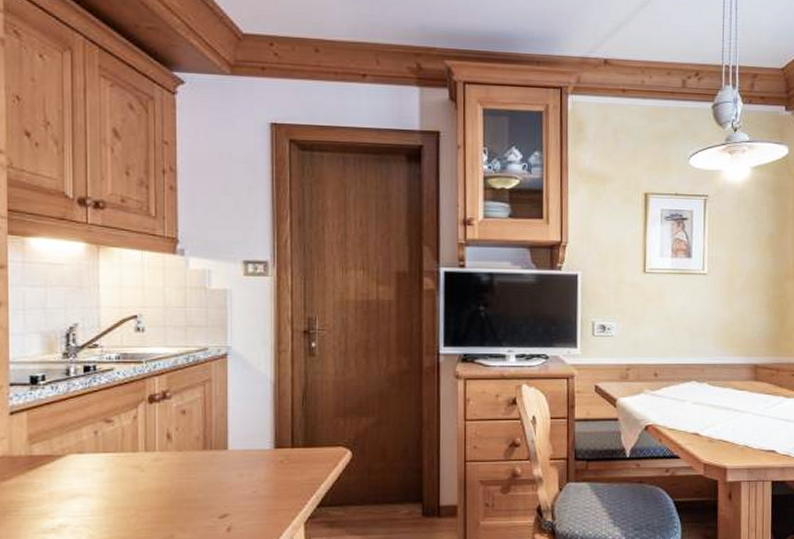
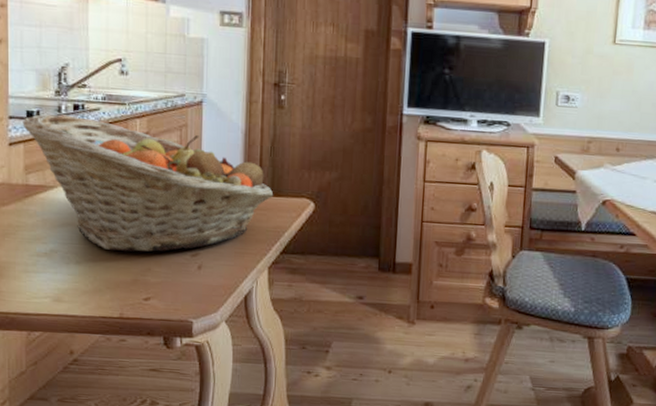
fruit basket: none [25,377,308,519] -> present [22,114,274,253]

